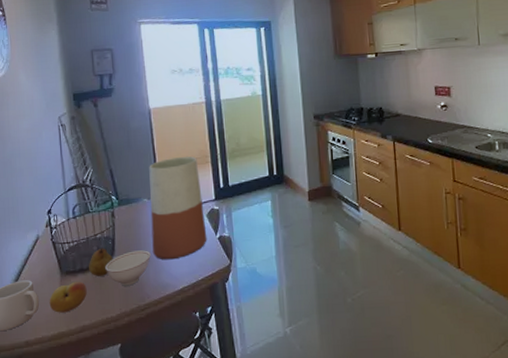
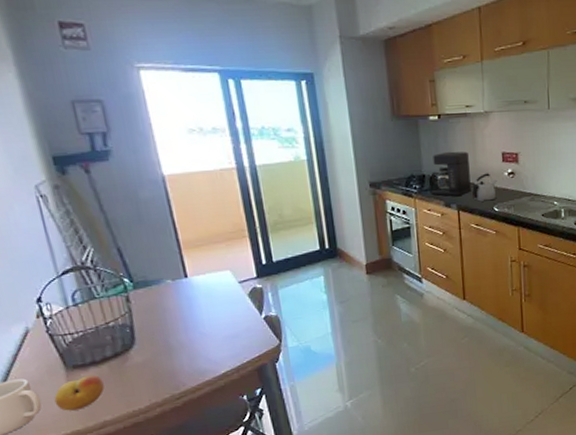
fruit: present [88,247,113,276] -> none [101,336,134,368]
bowl: present [105,250,151,286] -> none [124,336,182,376]
vase: present [149,156,207,260] -> none [169,230,251,345]
coffee maker: none [369,86,406,128] -> present [431,151,471,197]
kettle: none [407,106,431,133] -> present [472,173,497,202]

